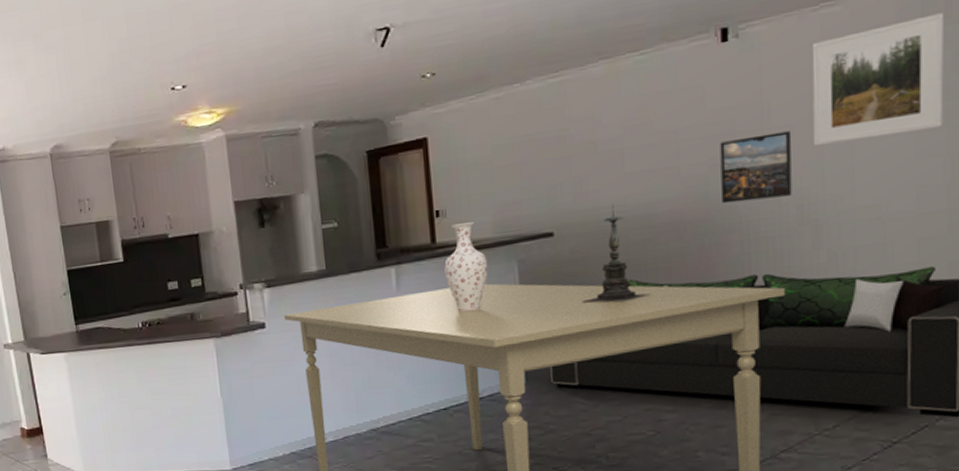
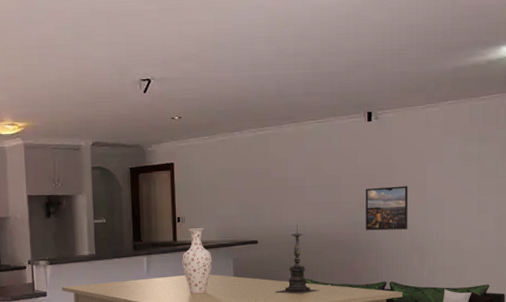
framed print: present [812,12,945,147] -> none [421,121,496,198]

